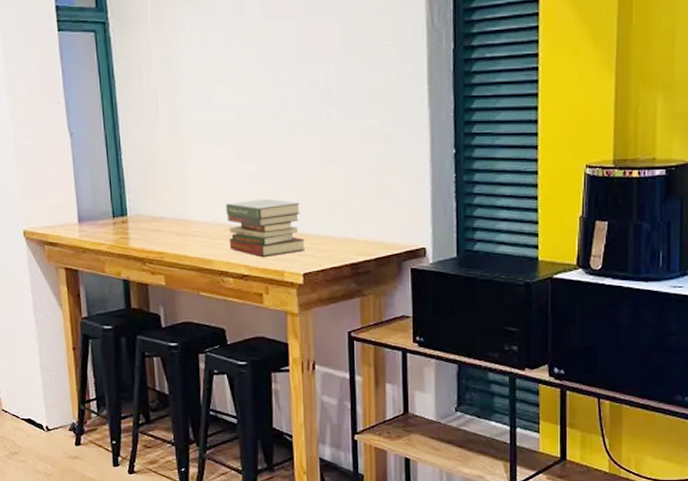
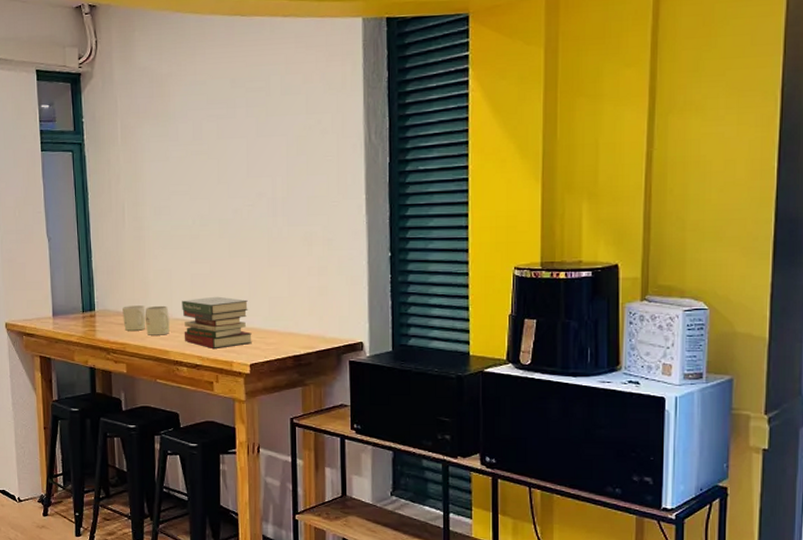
mug: none [159,209,186,238] -> present [122,306,146,331]
mug: none [184,209,213,243] -> present [145,305,170,335]

